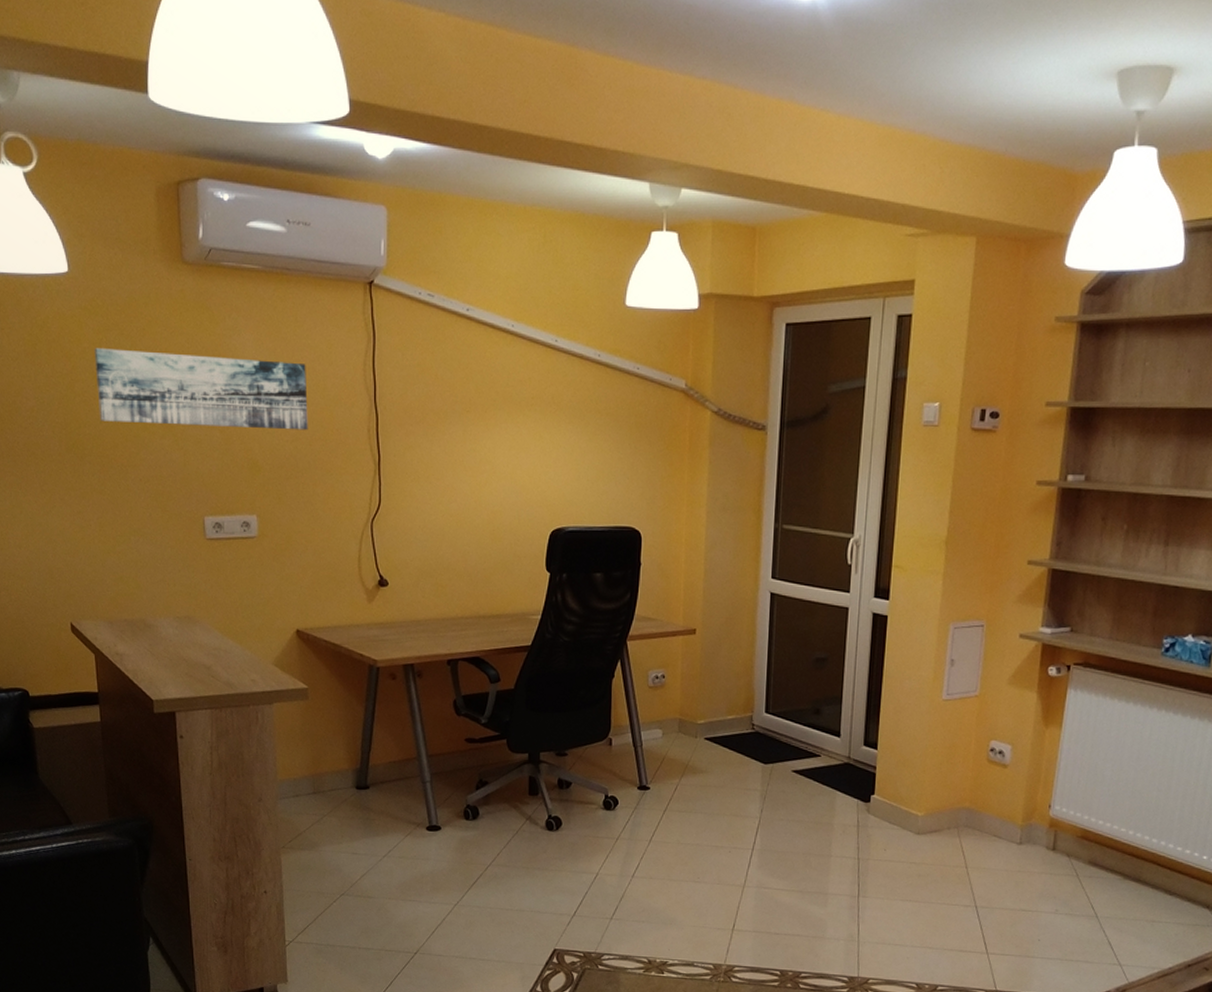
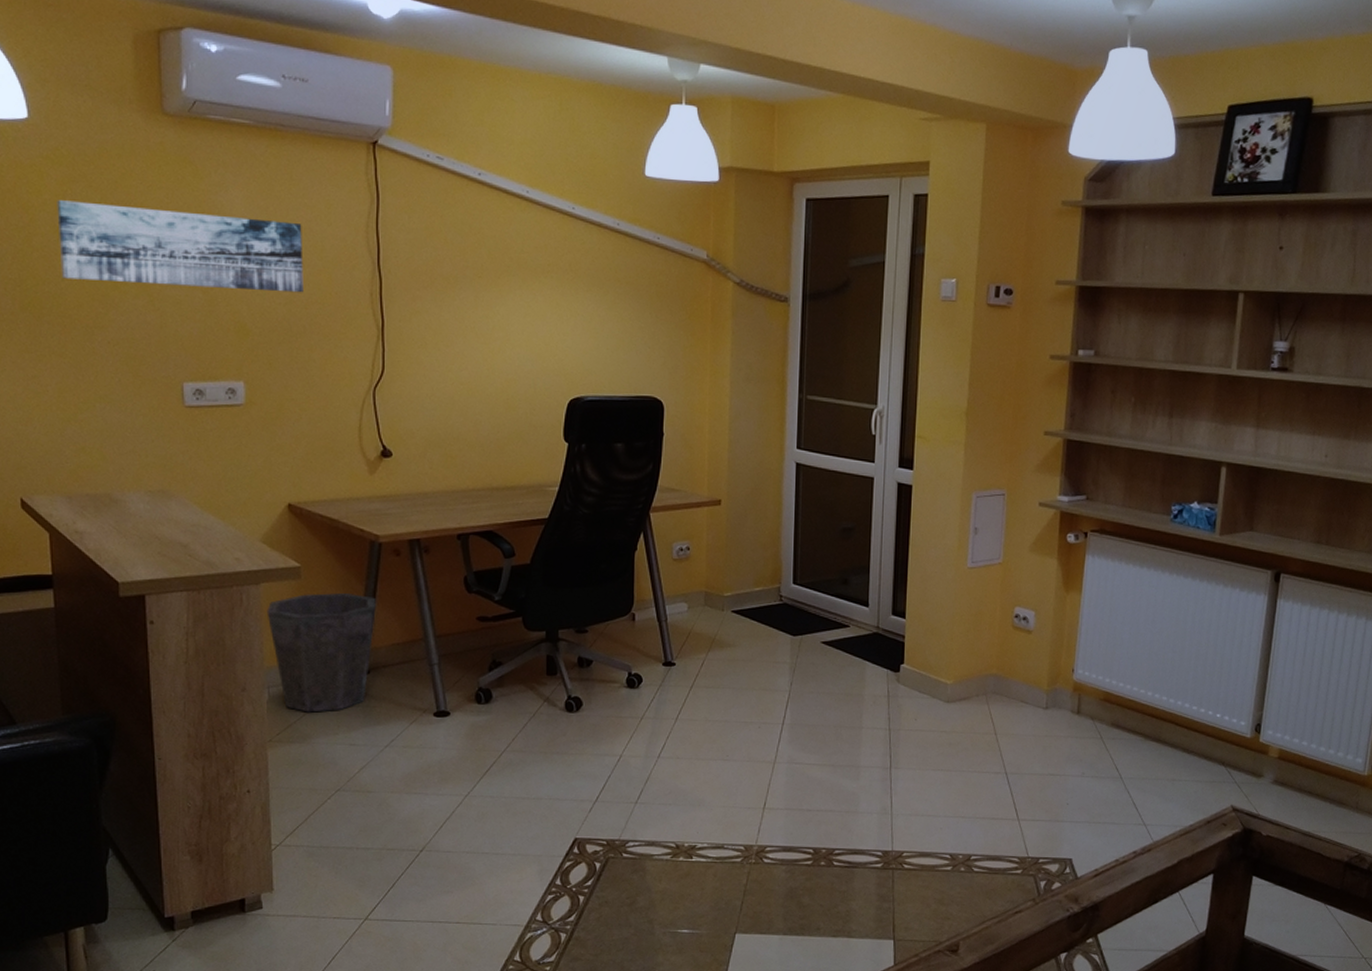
waste bin: none [279,713,374,823] -> present [266,593,376,713]

